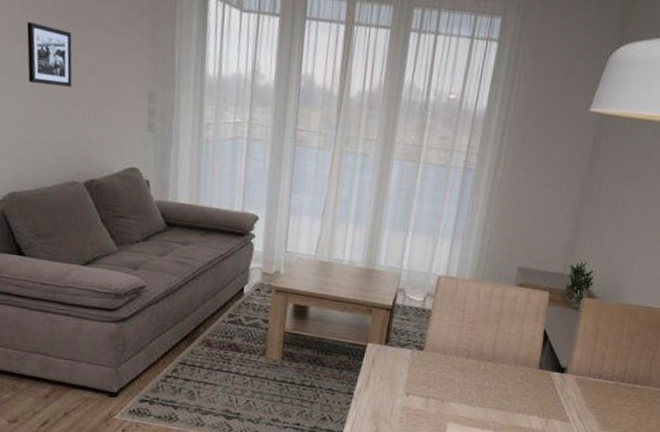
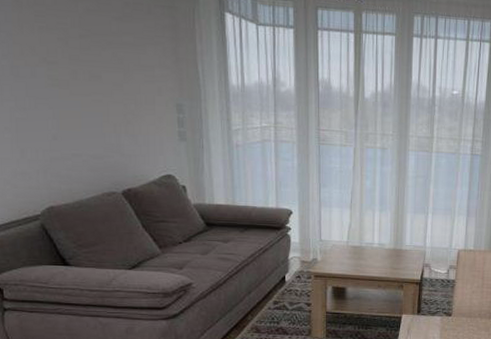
picture frame: present [26,22,72,87] -> none [48,43,100,103]

